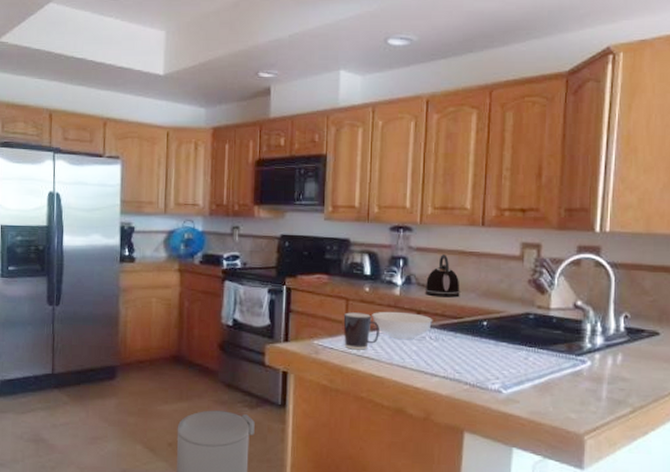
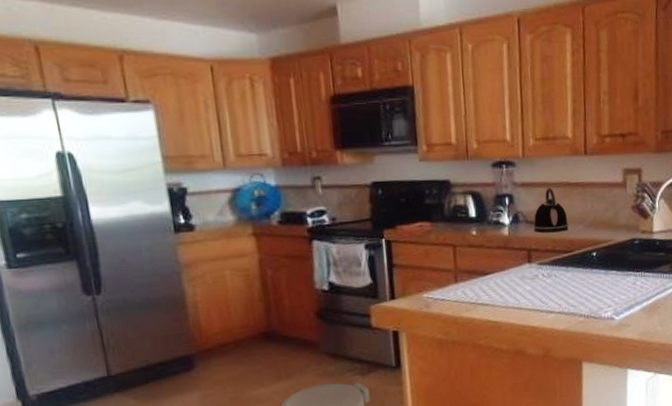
mug: present [343,312,379,350] -> none [452,258,492,298]
bowl: present [372,311,433,340] -> none [482,252,544,282]

